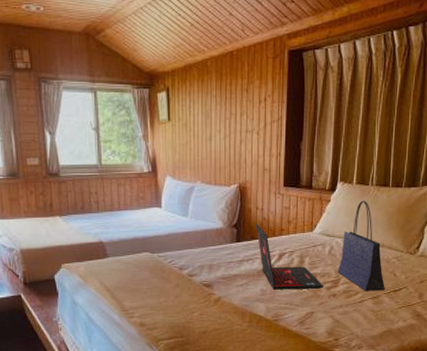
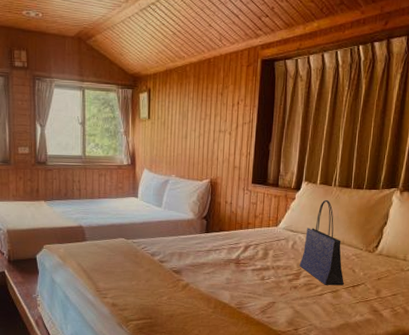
laptop: present [256,223,324,290] -> none [224,216,286,281]

